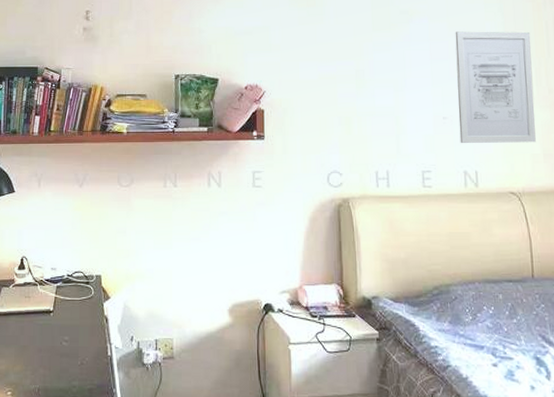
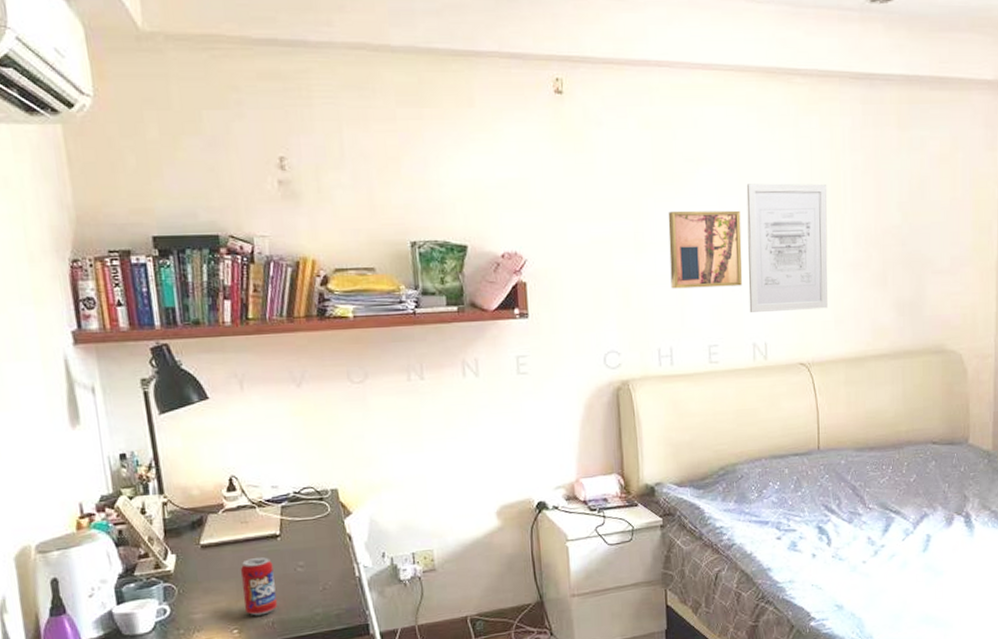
beverage can: none [18,328,44,382] -> present [240,556,277,616]
wall art: none [385,53,453,120] -> present [668,210,743,289]

